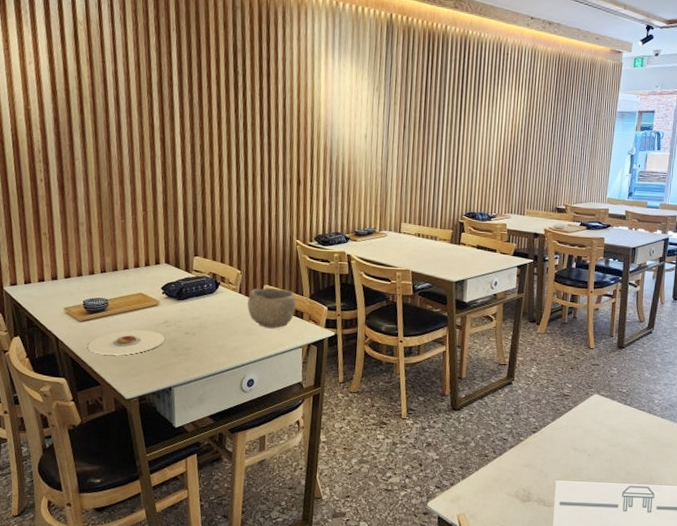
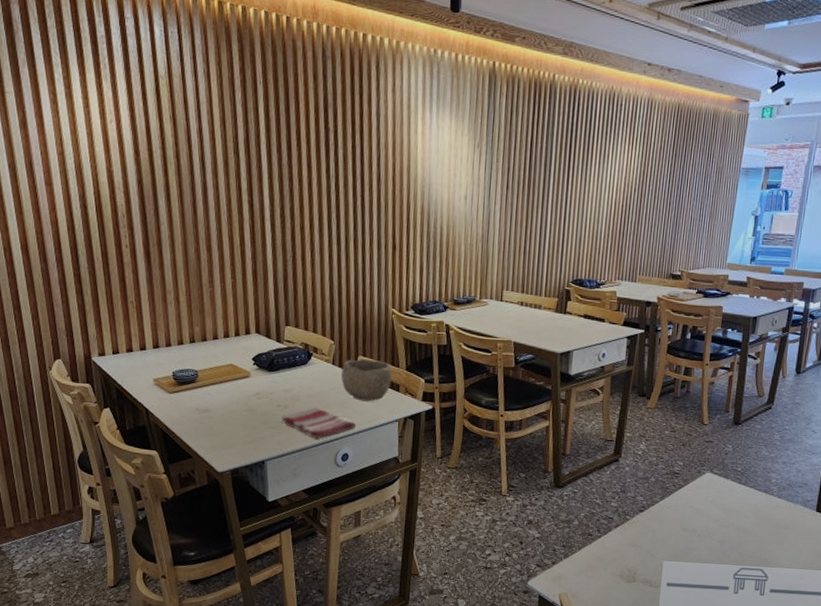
plate: present [88,329,166,356] -> none [178,402,257,428]
dish towel: none [189,336,261,366] -> present [282,409,355,439]

